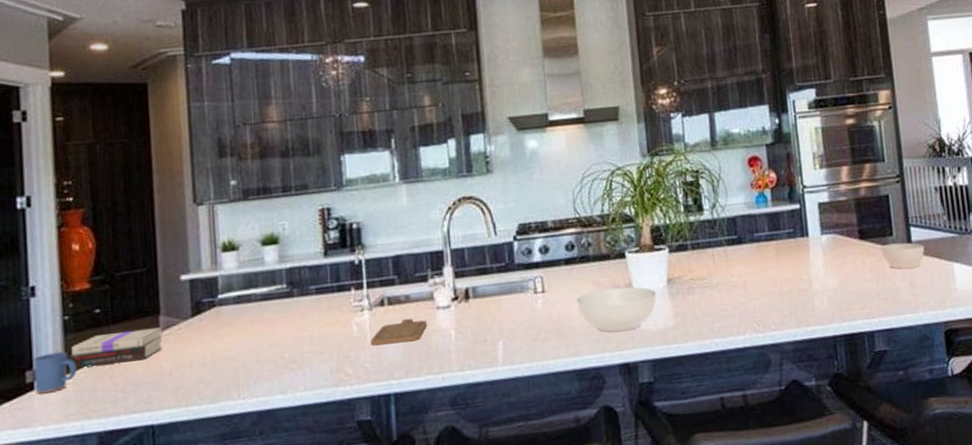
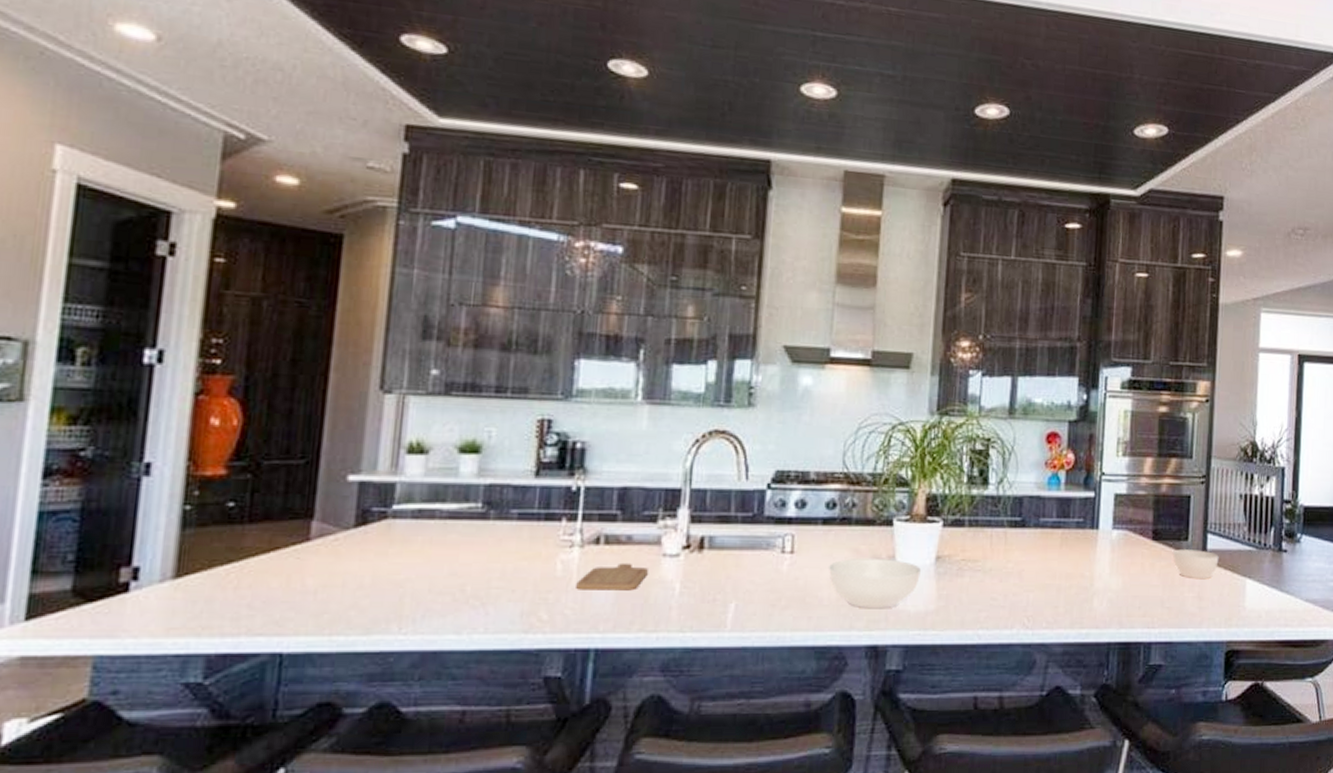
mug: present [33,351,77,394] -> none [130,548,192,598]
books: present [66,327,163,367] -> none [179,533,313,572]

